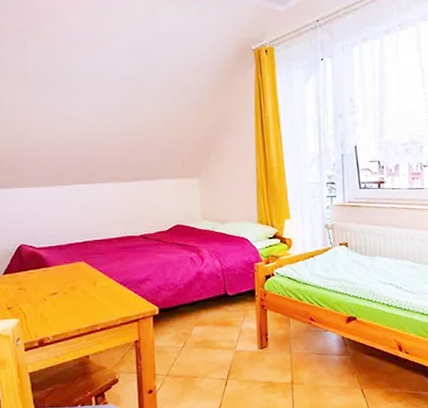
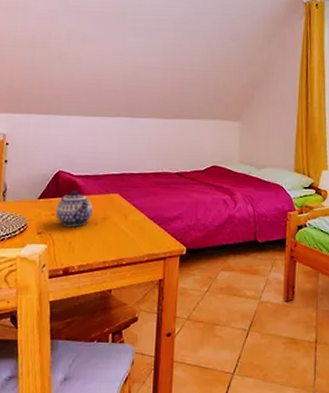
teapot: none [22,263,60,299] -> present [56,190,93,227]

